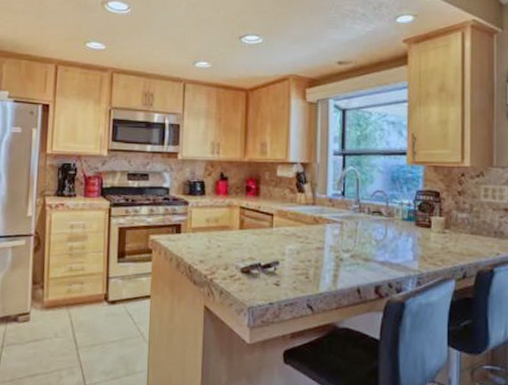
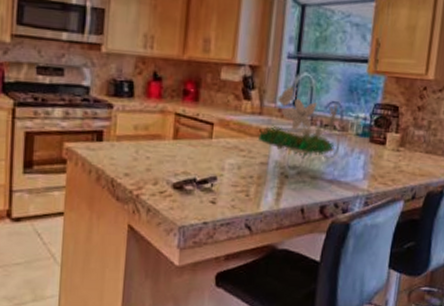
flower arrangement: none [312,178,384,243] -> present [257,85,338,158]

